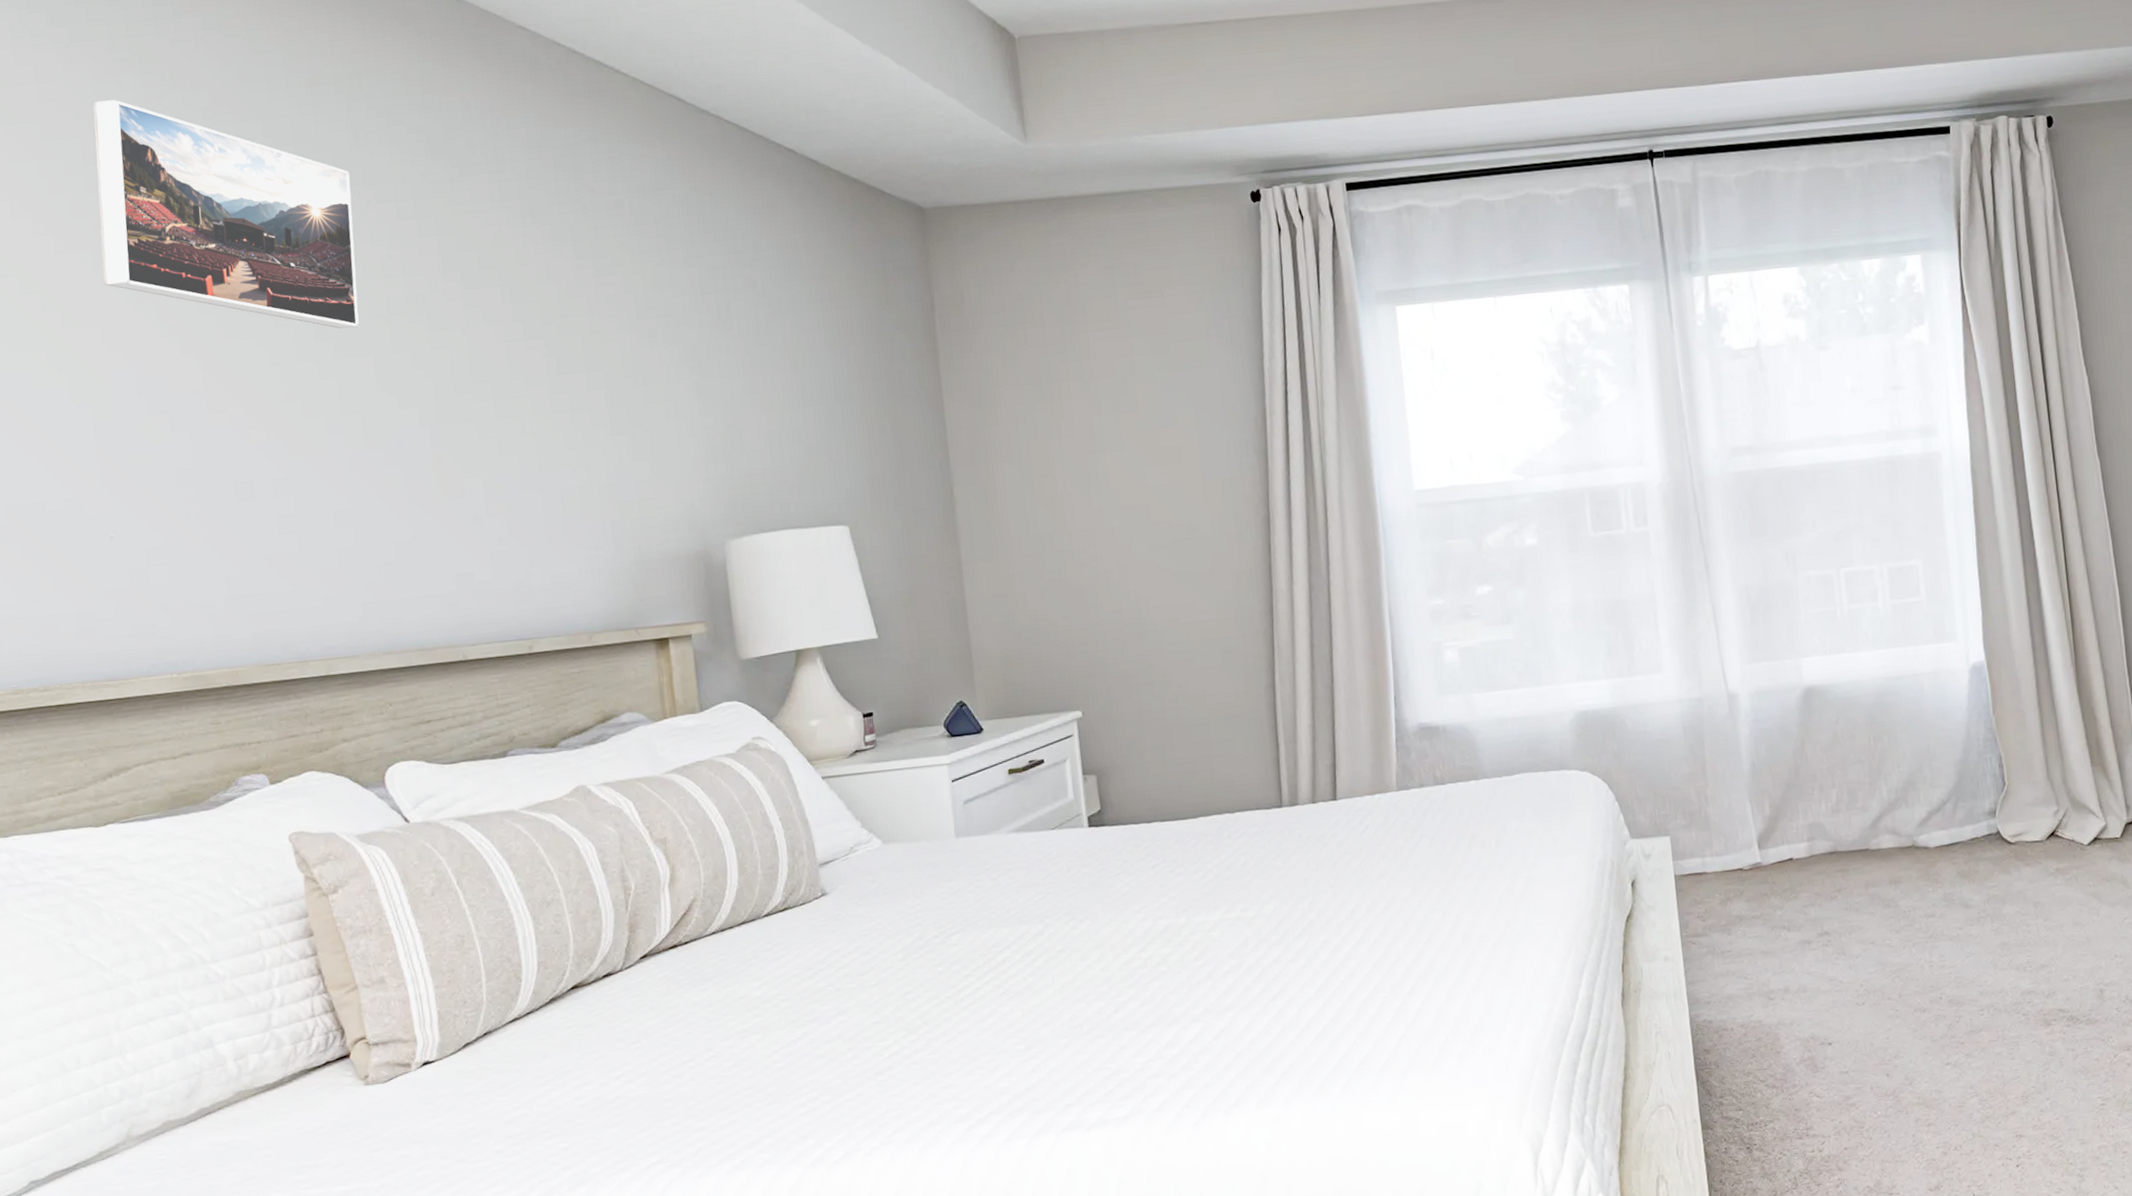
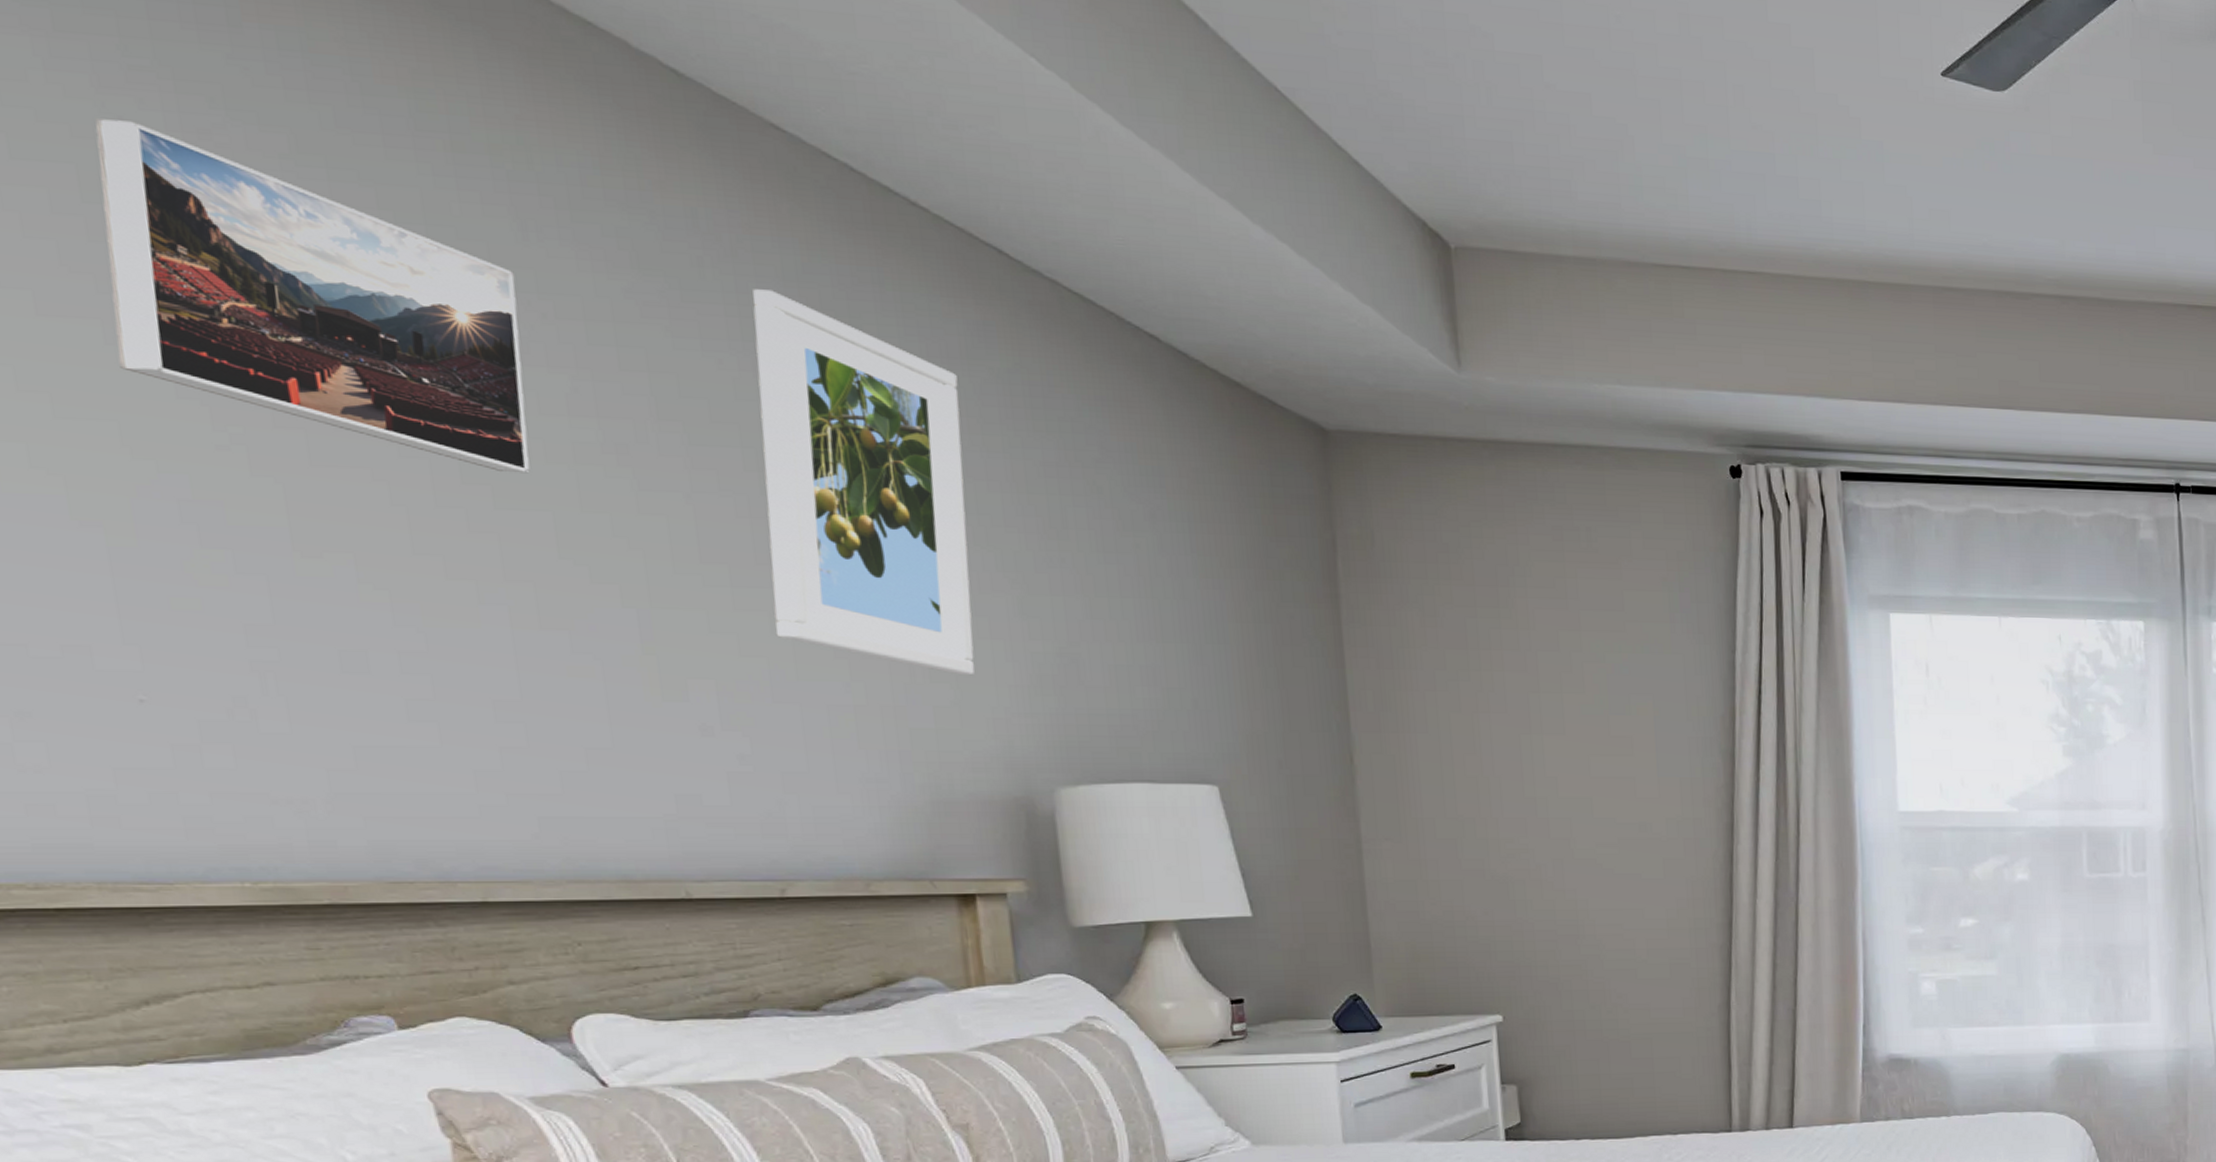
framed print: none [507,157,665,453] -> present [752,289,974,676]

